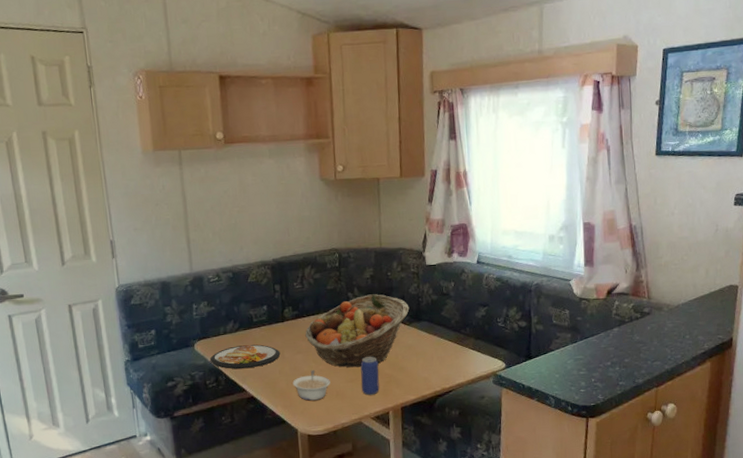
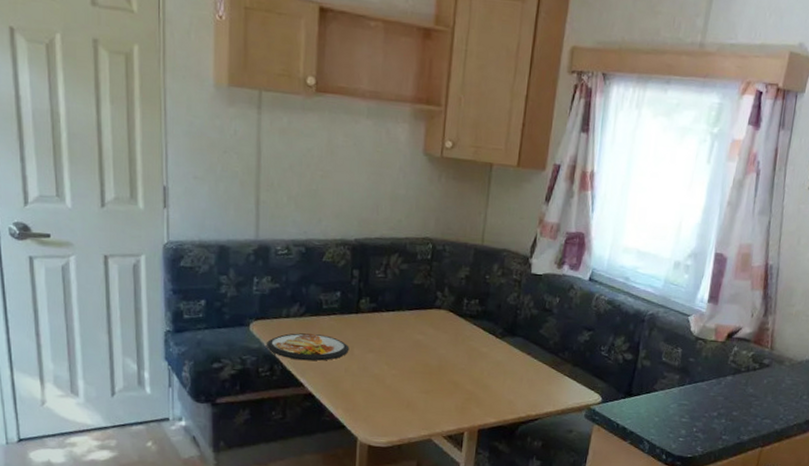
legume: present [292,369,330,401] -> none [359,373,402,408]
fruit basket: present [305,294,410,368] -> none [380,297,505,378]
beverage can: present [360,357,379,395] -> none [436,367,460,411]

